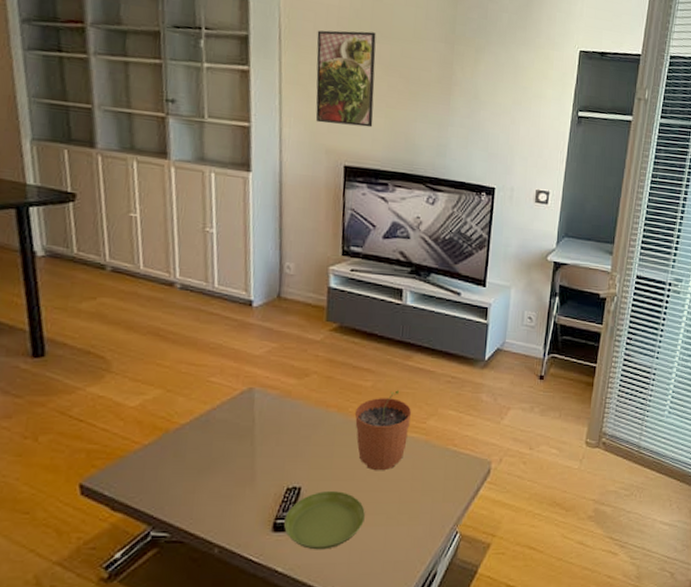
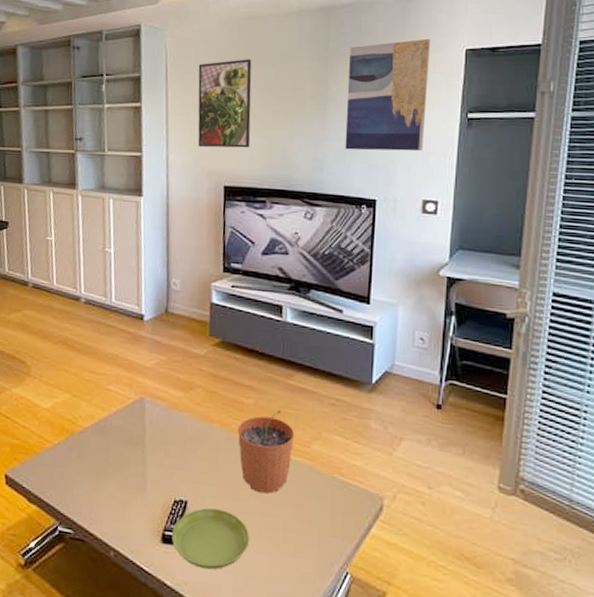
wall art: none [467,33,549,144] -> present [345,38,430,152]

